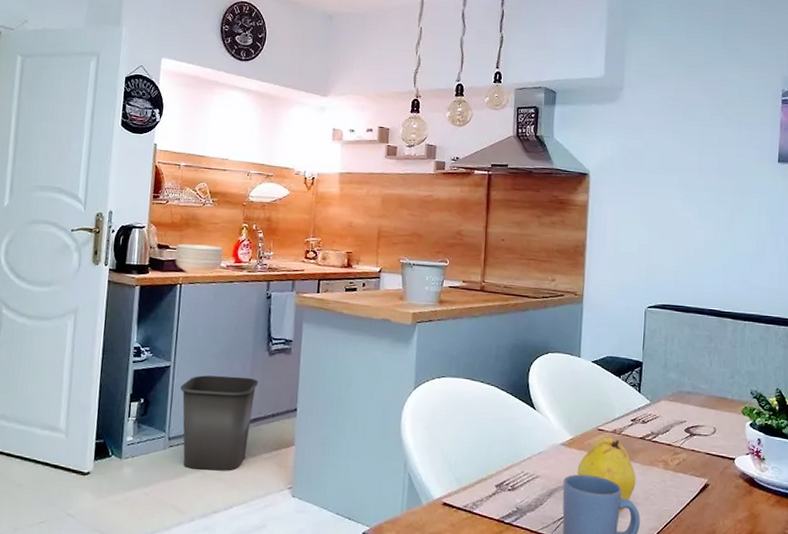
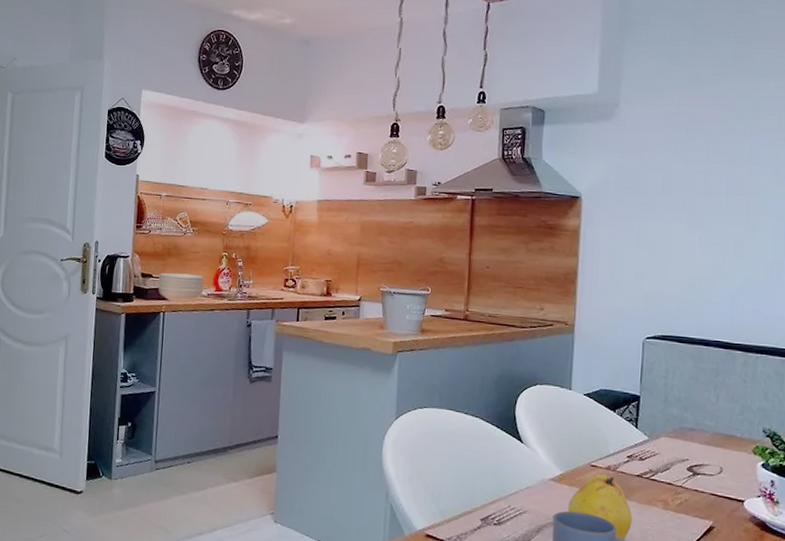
waste bin: present [180,375,258,471] -> none [164,401,240,495]

